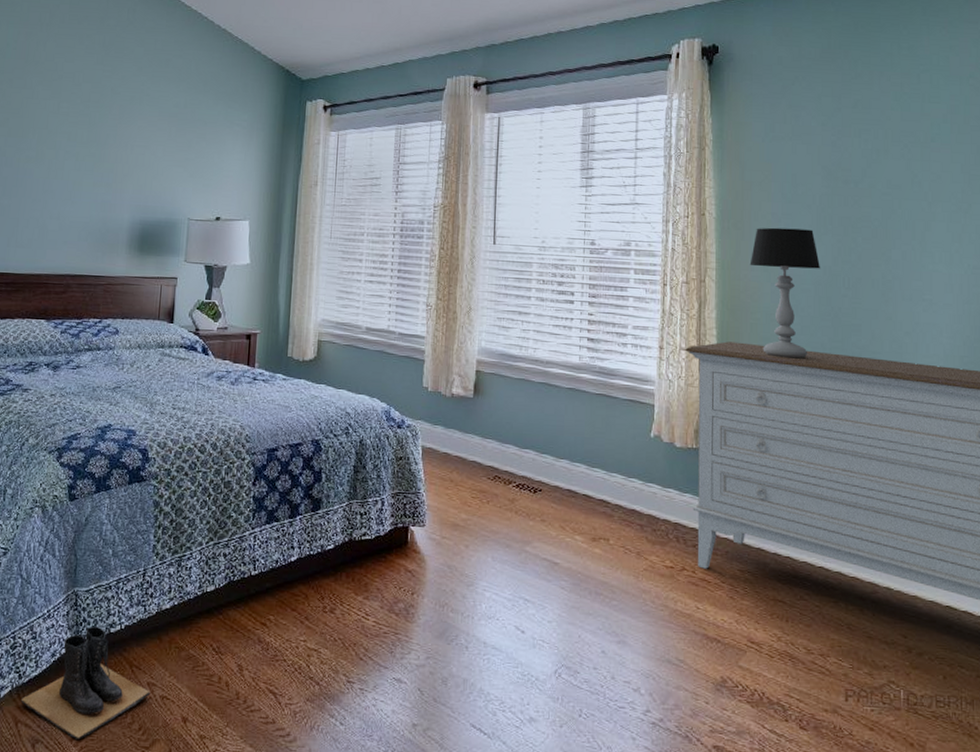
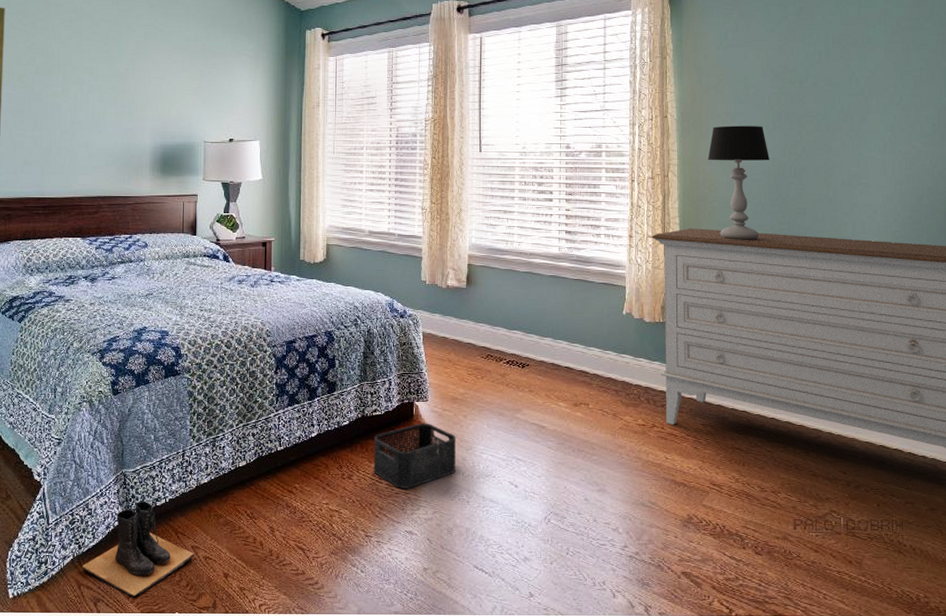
storage bin: none [359,551,455,628] -> present [373,423,456,489]

